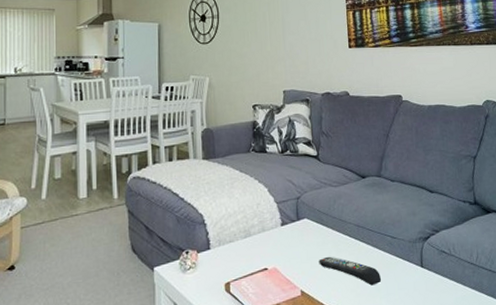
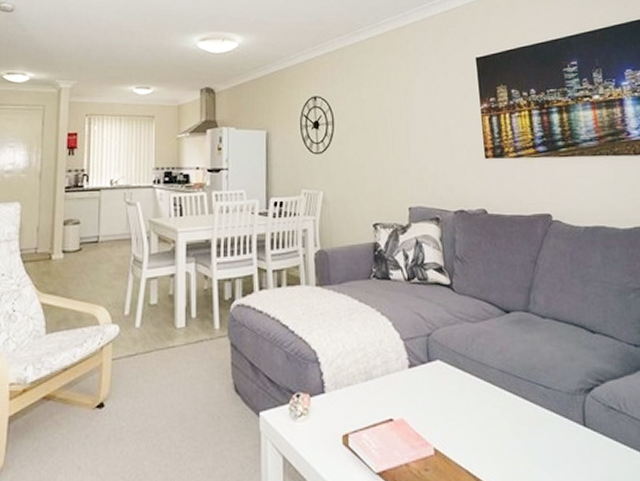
remote control: present [319,256,382,286] -> none [455,407,534,447]

